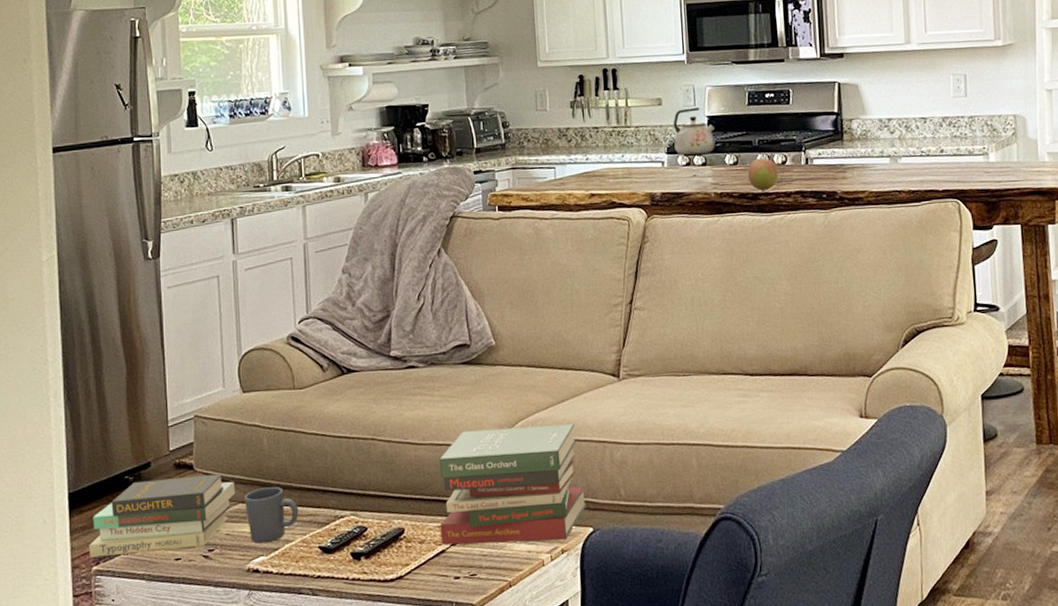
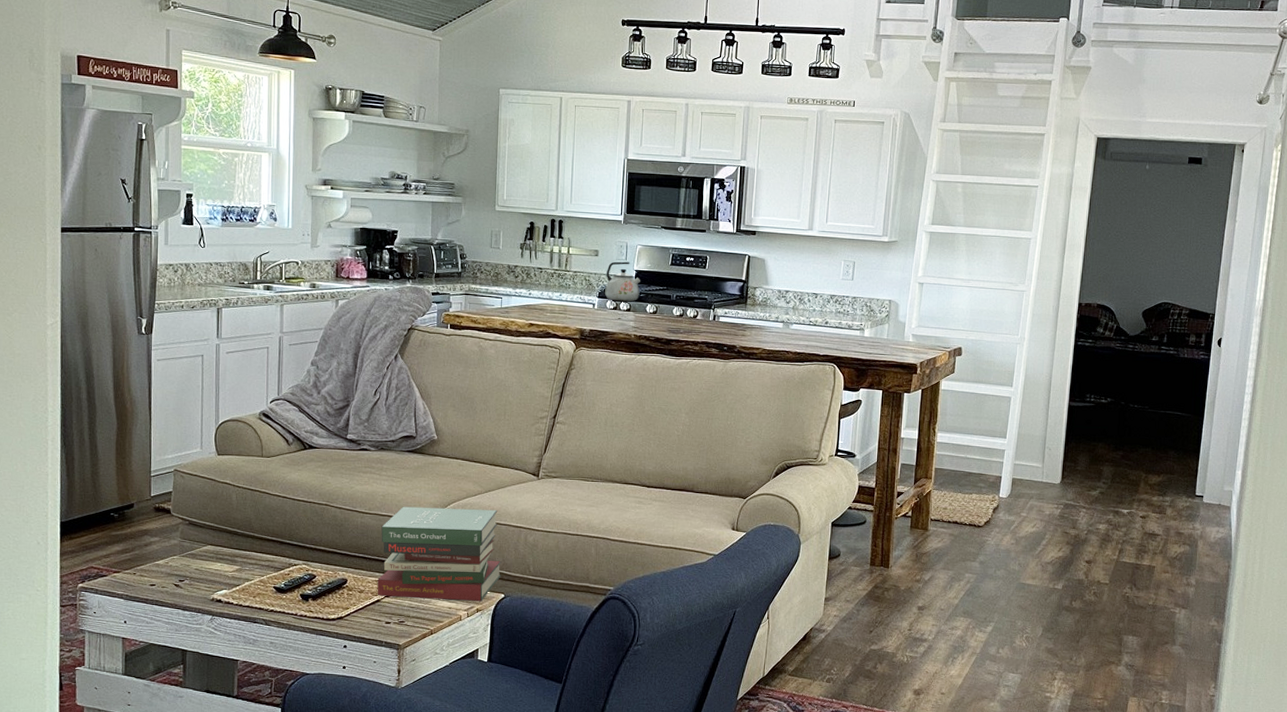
books: present [89,474,236,558] -> none [76,518,206,577]
mug: present [244,486,299,543] -> none [213,534,259,579]
fruit: present [748,158,778,191] -> none [664,310,690,338]

